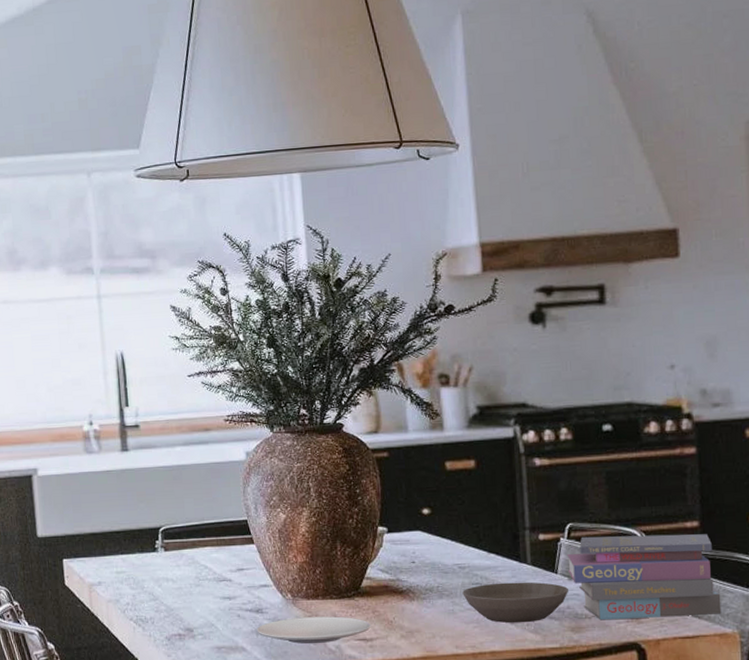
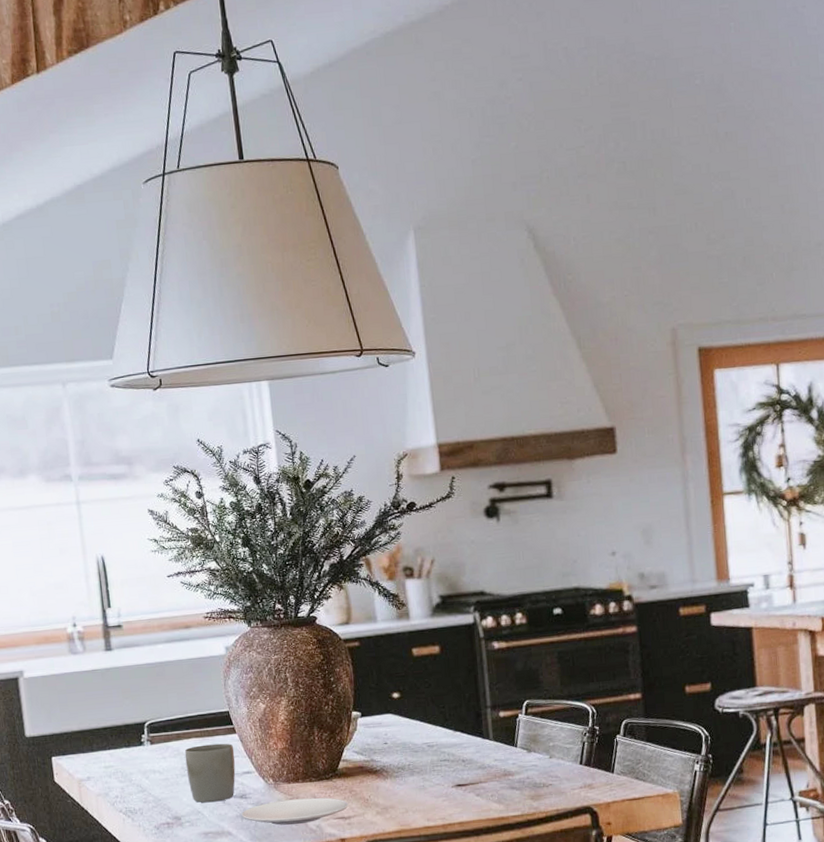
mug: none [199,553,252,616] -> present [184,743,236,803]
bowl: present [462,582,569,623] -> none [432,756,528,795]
books: present [567,534,722,621] -> none [525,704,663,788]

